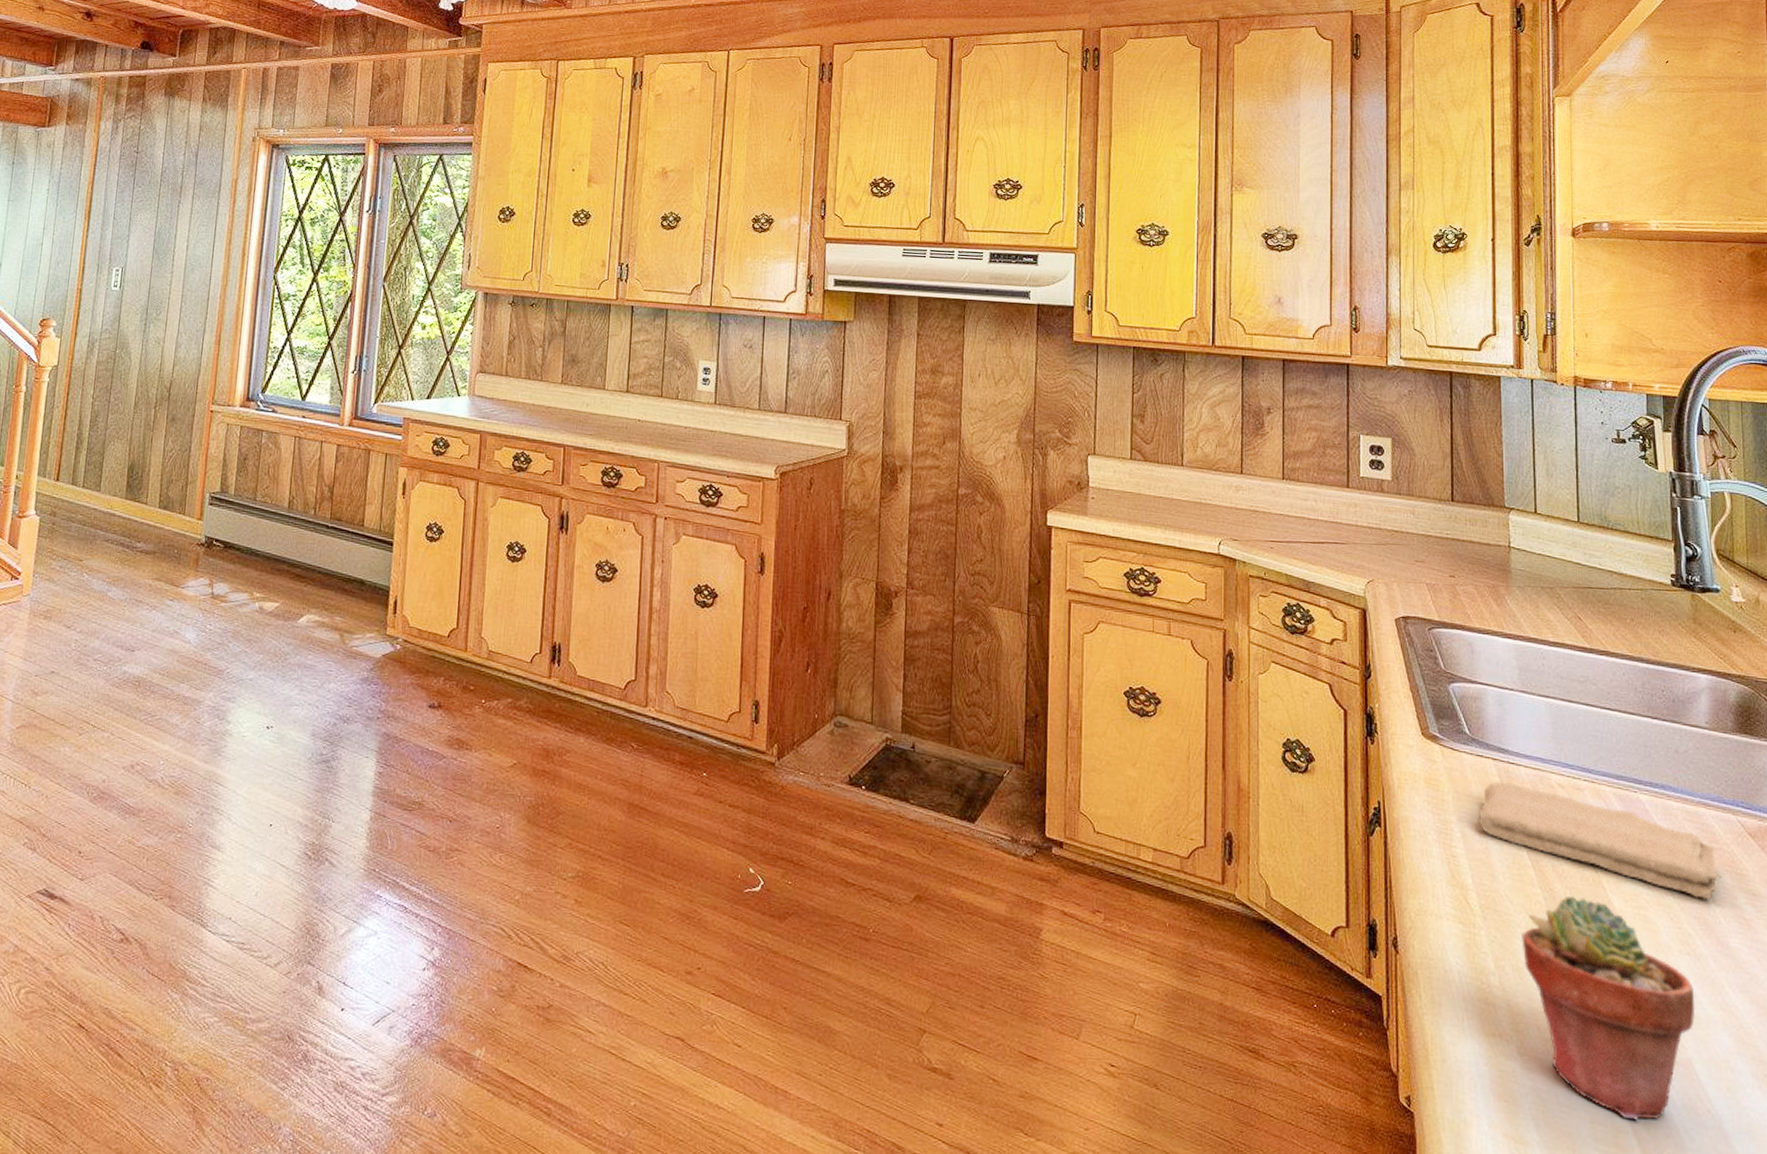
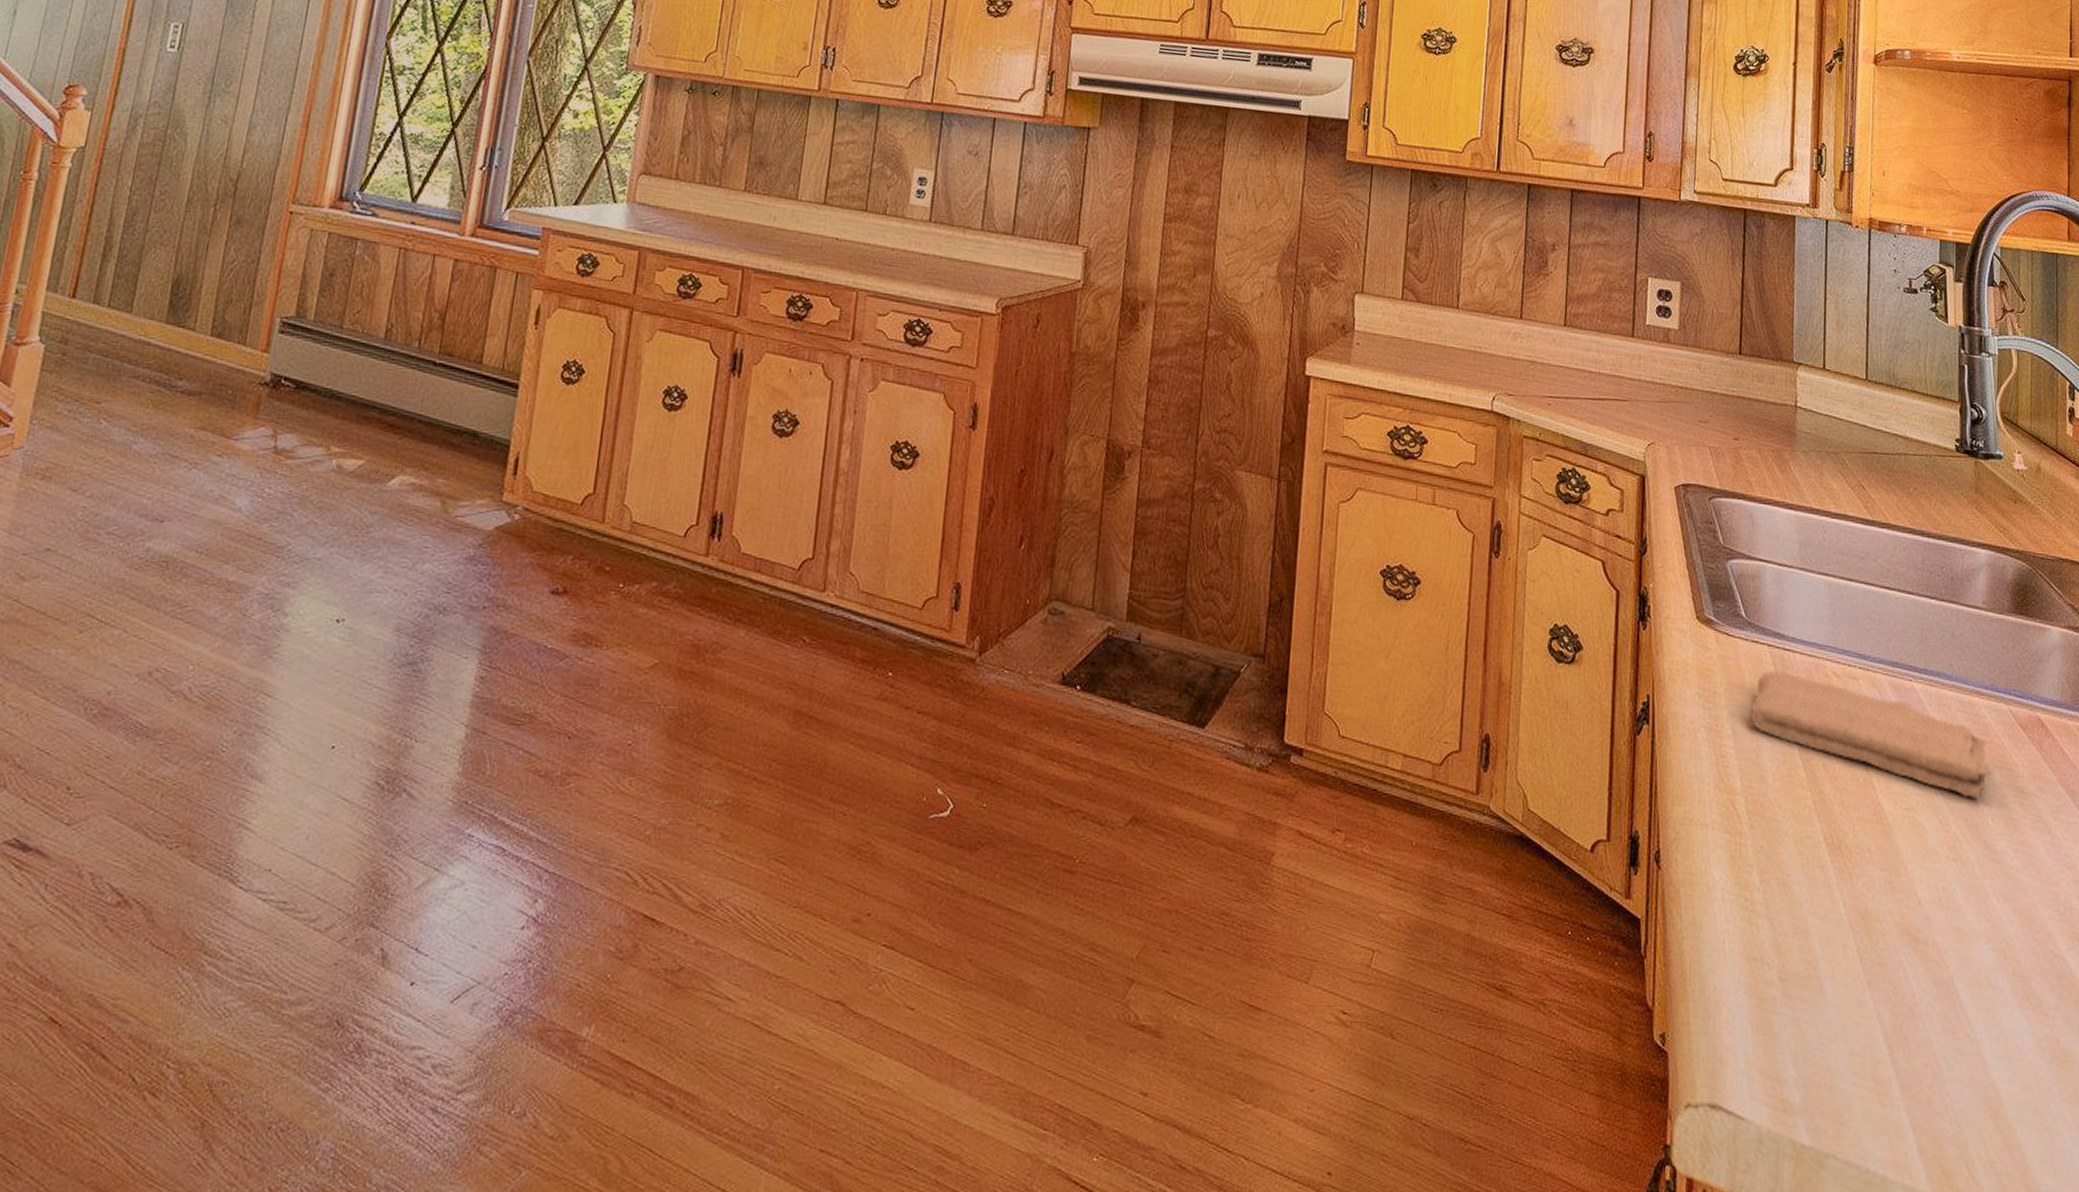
potted succulent: present [1521,896,1696,1122] -> none [1788,798,1960,1051]

